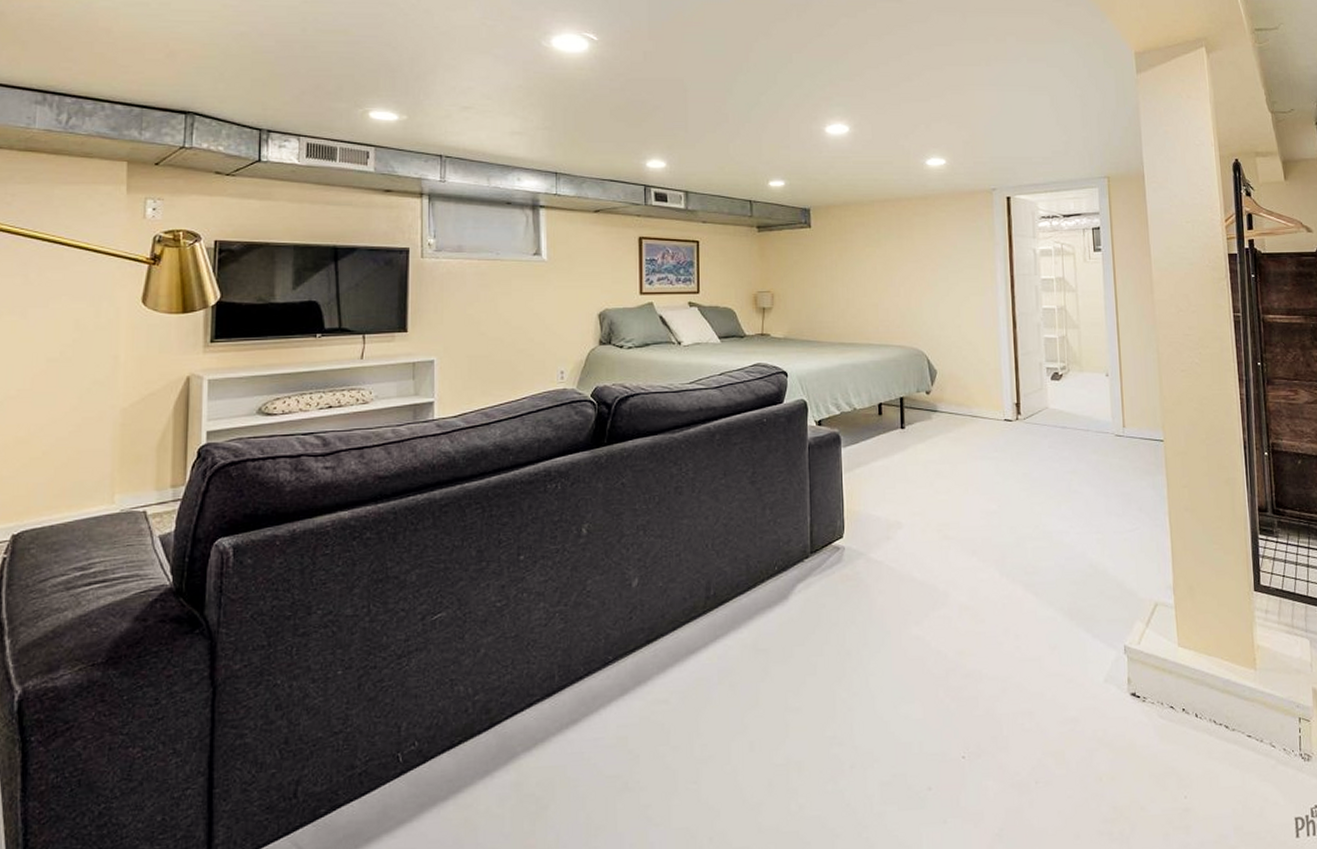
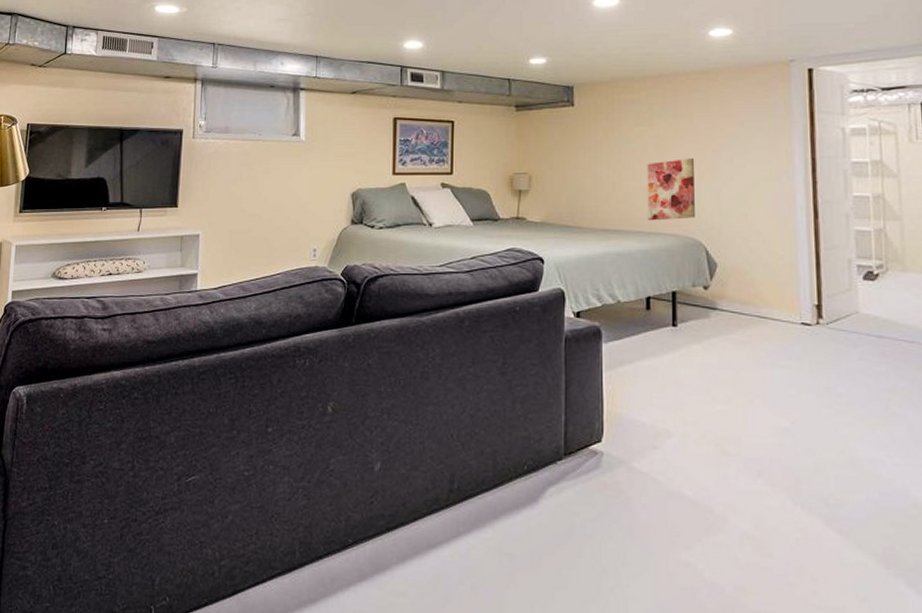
wall art: none [876,277,918,334] -> present [647,158,695,221]

